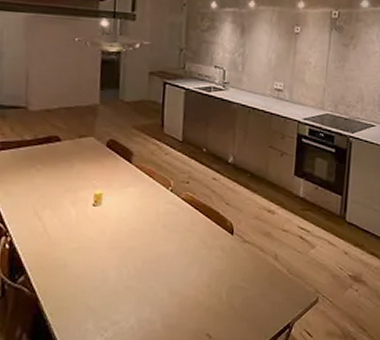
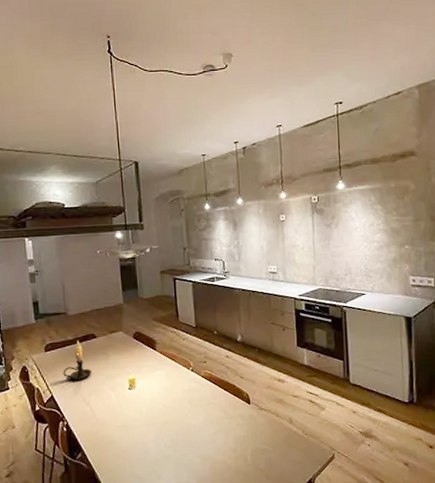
candle holder: none [13,141,51,189] -> present [63,340,92,381]

